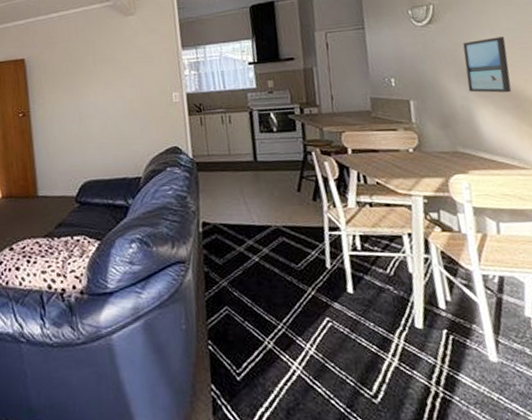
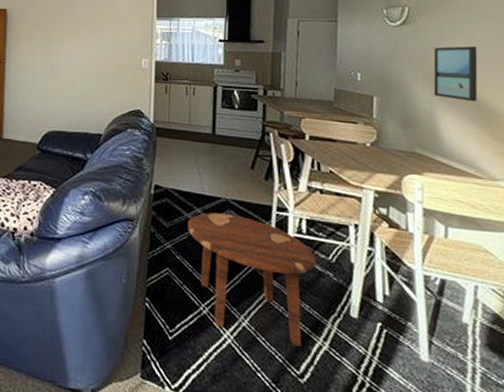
side table: none [240,241,375,367] -> present [187,212,316,347]

